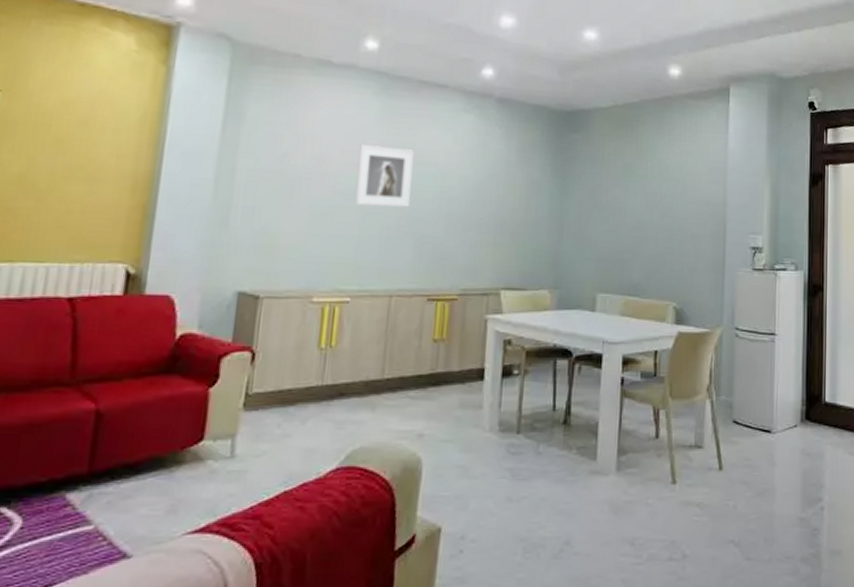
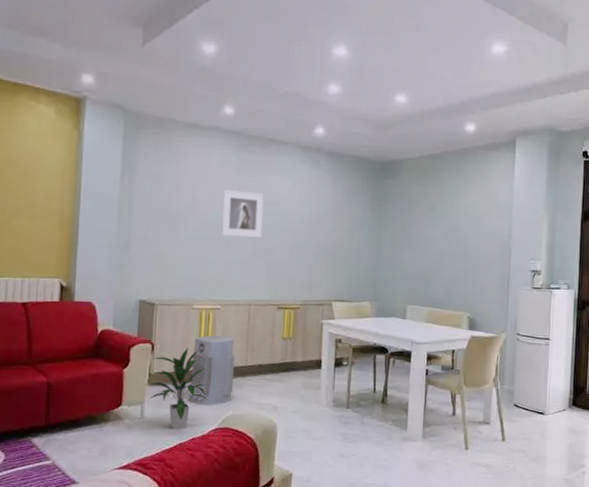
indoor plant: none [242,355,328,473] -> present [148,347,208,430]
air purifier: none [299,338,367,437] -> present [188,335,235,406]

